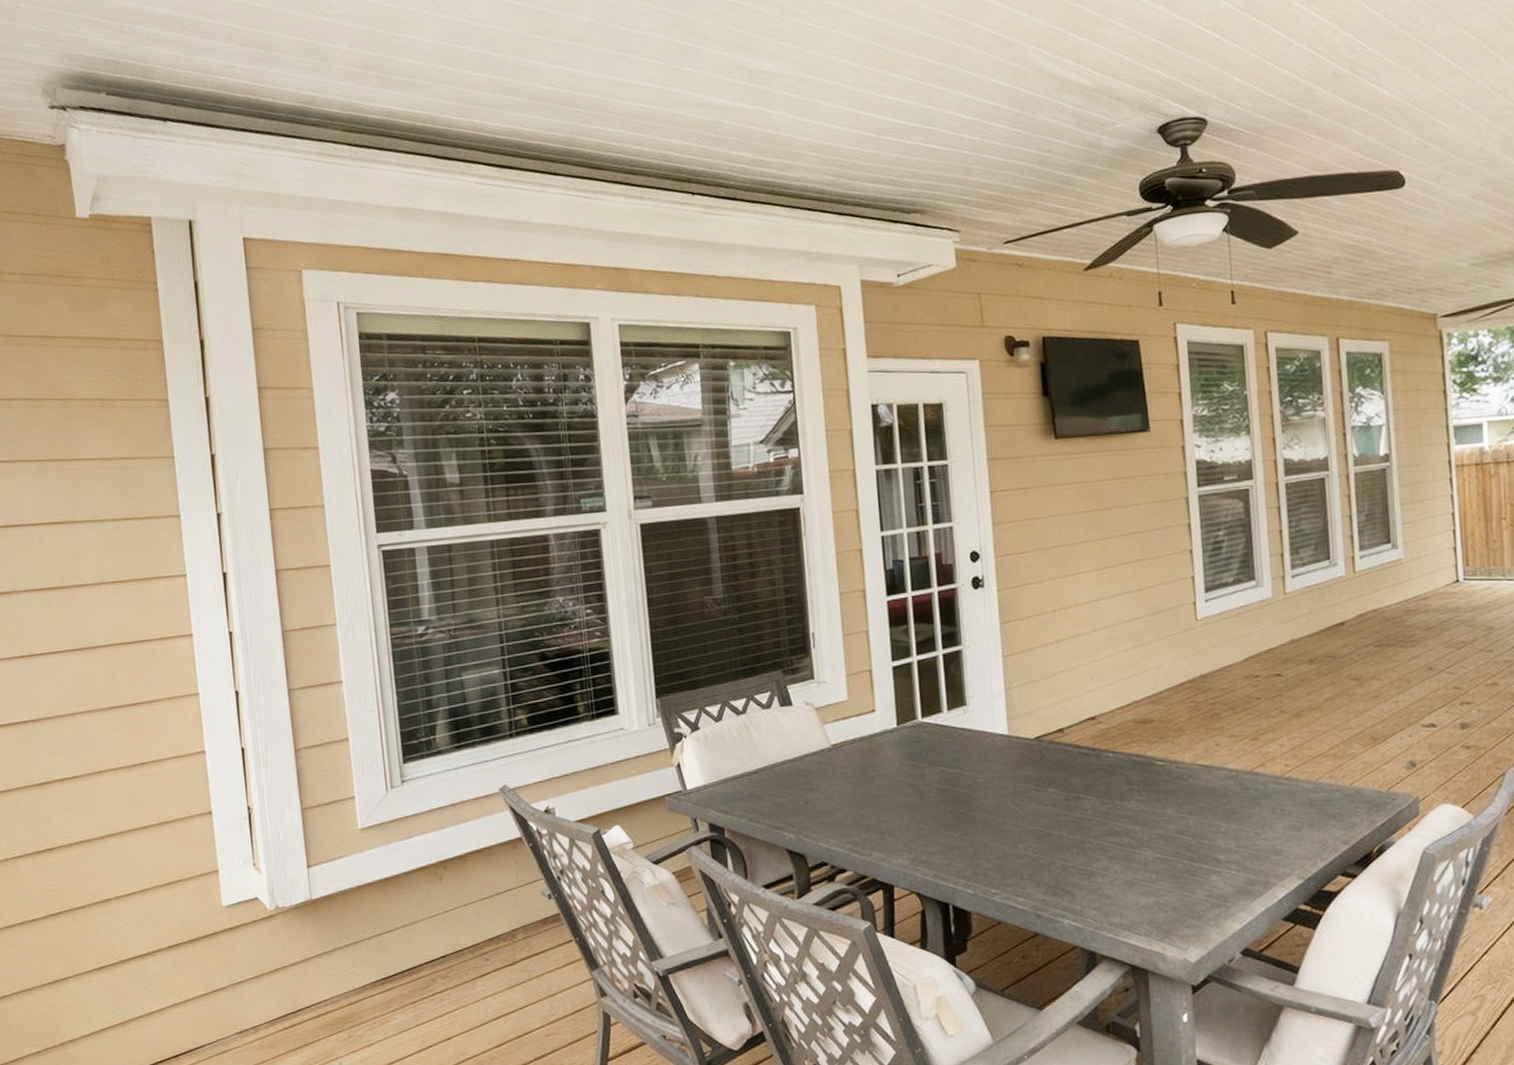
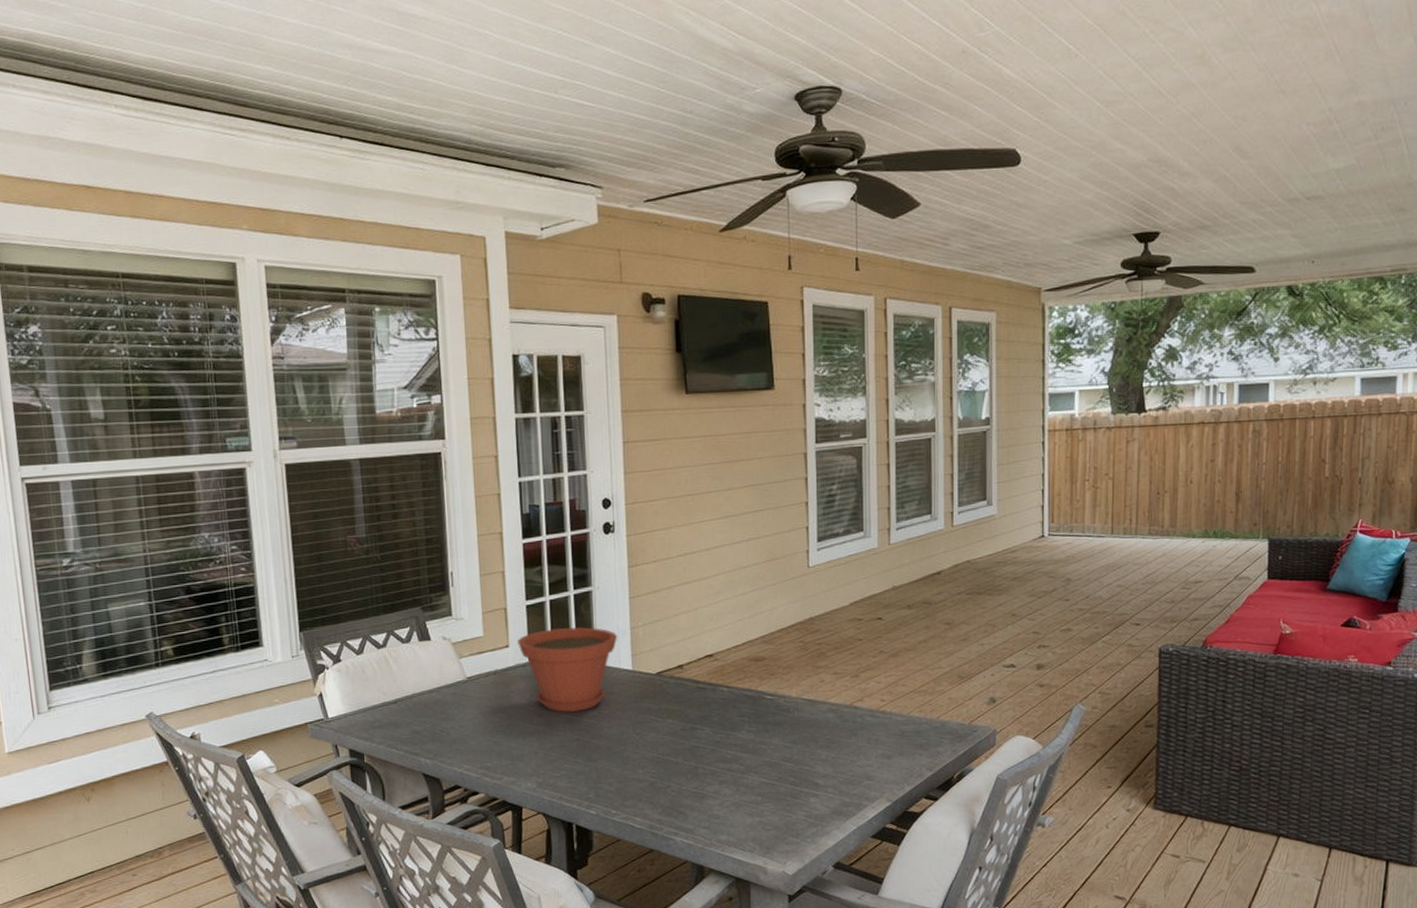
plant pot: none [884,688,992,782] -> present [517,626,618,712]

